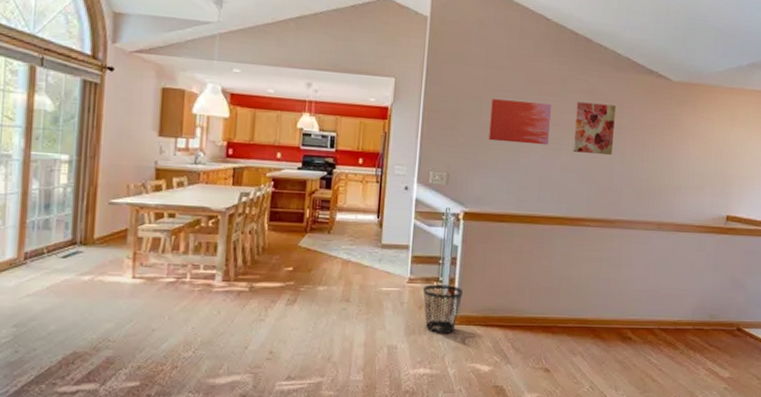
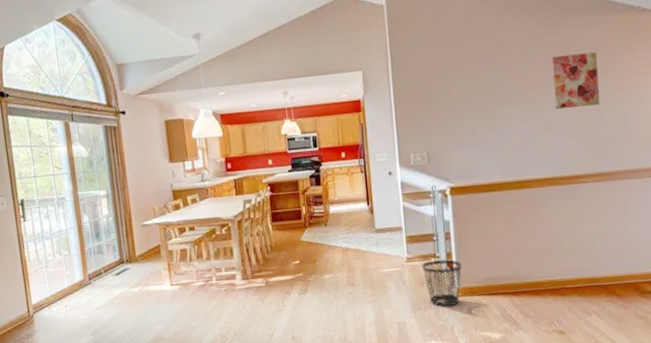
wall art: present [489,99,551,146] -> none [460,65,527,114]

